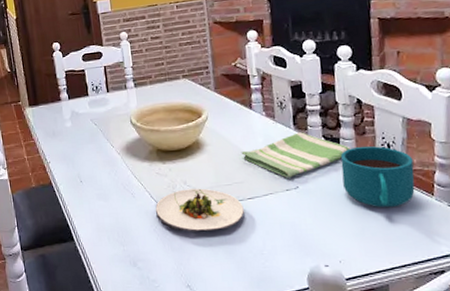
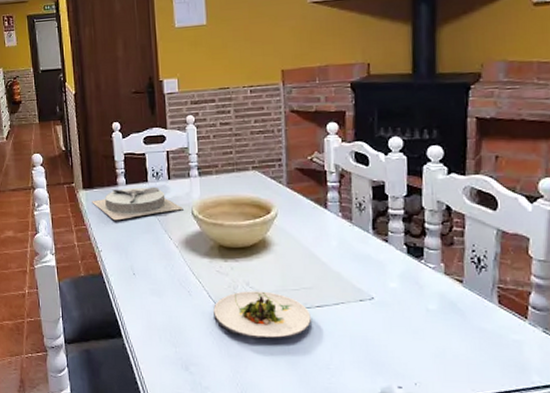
plate: none [38,99,123,134] -> present [92,186,183,221]
dish towel: present [241,132,351,178] -> none [312,238,436,287]
cup: present [340,145,415,208] -> none [423,258,507,329]

